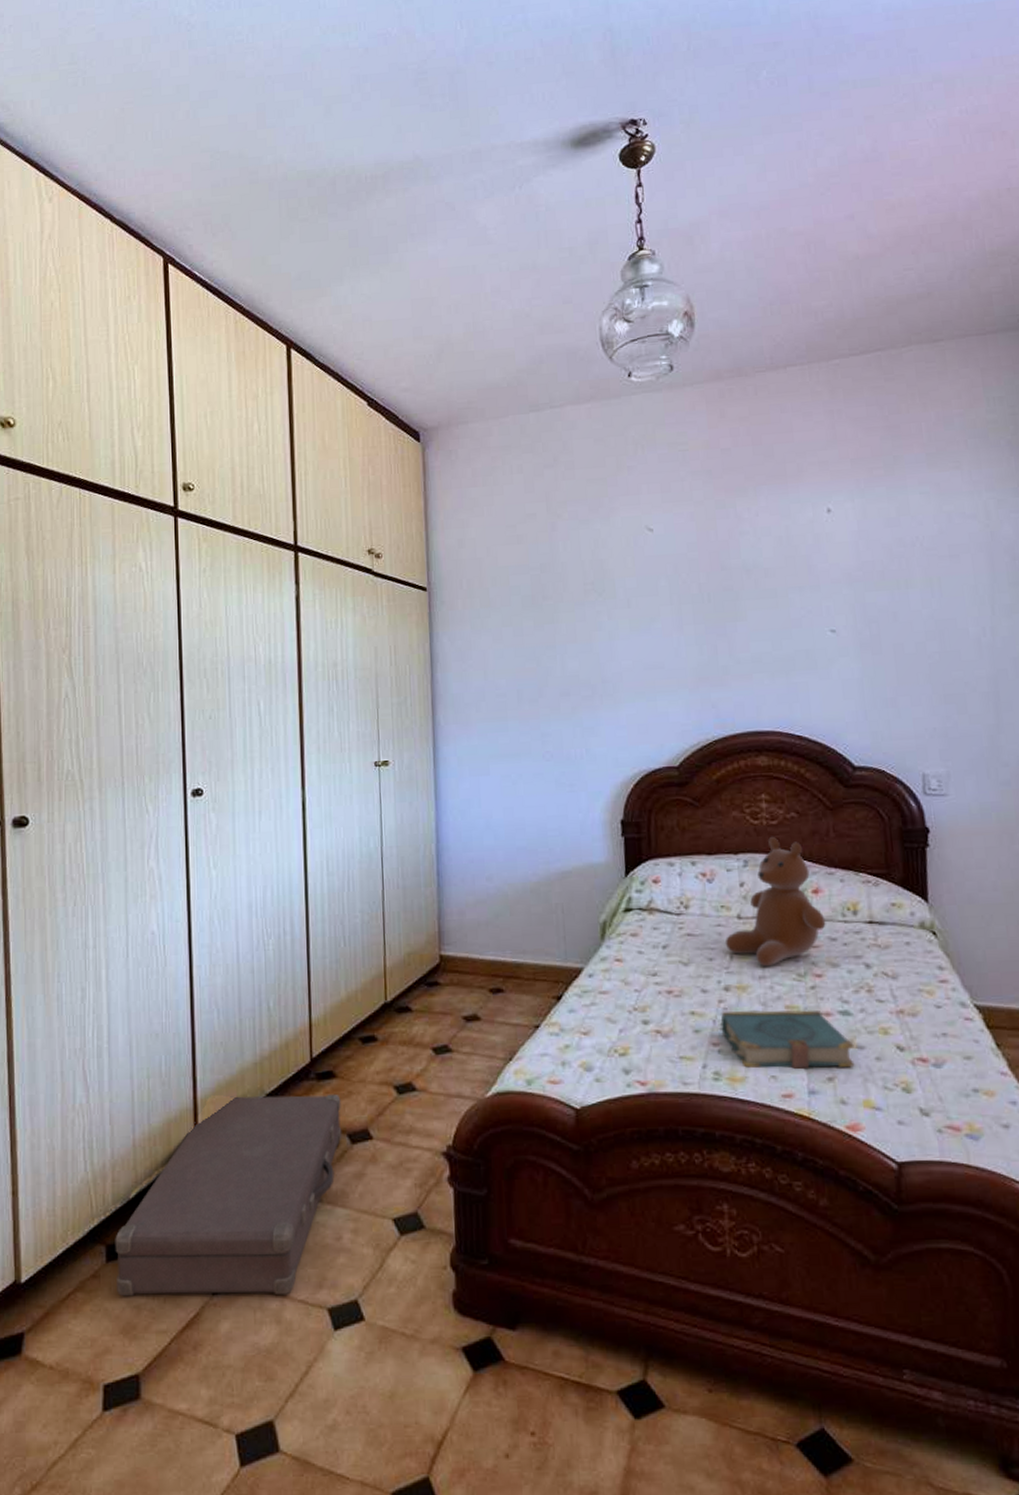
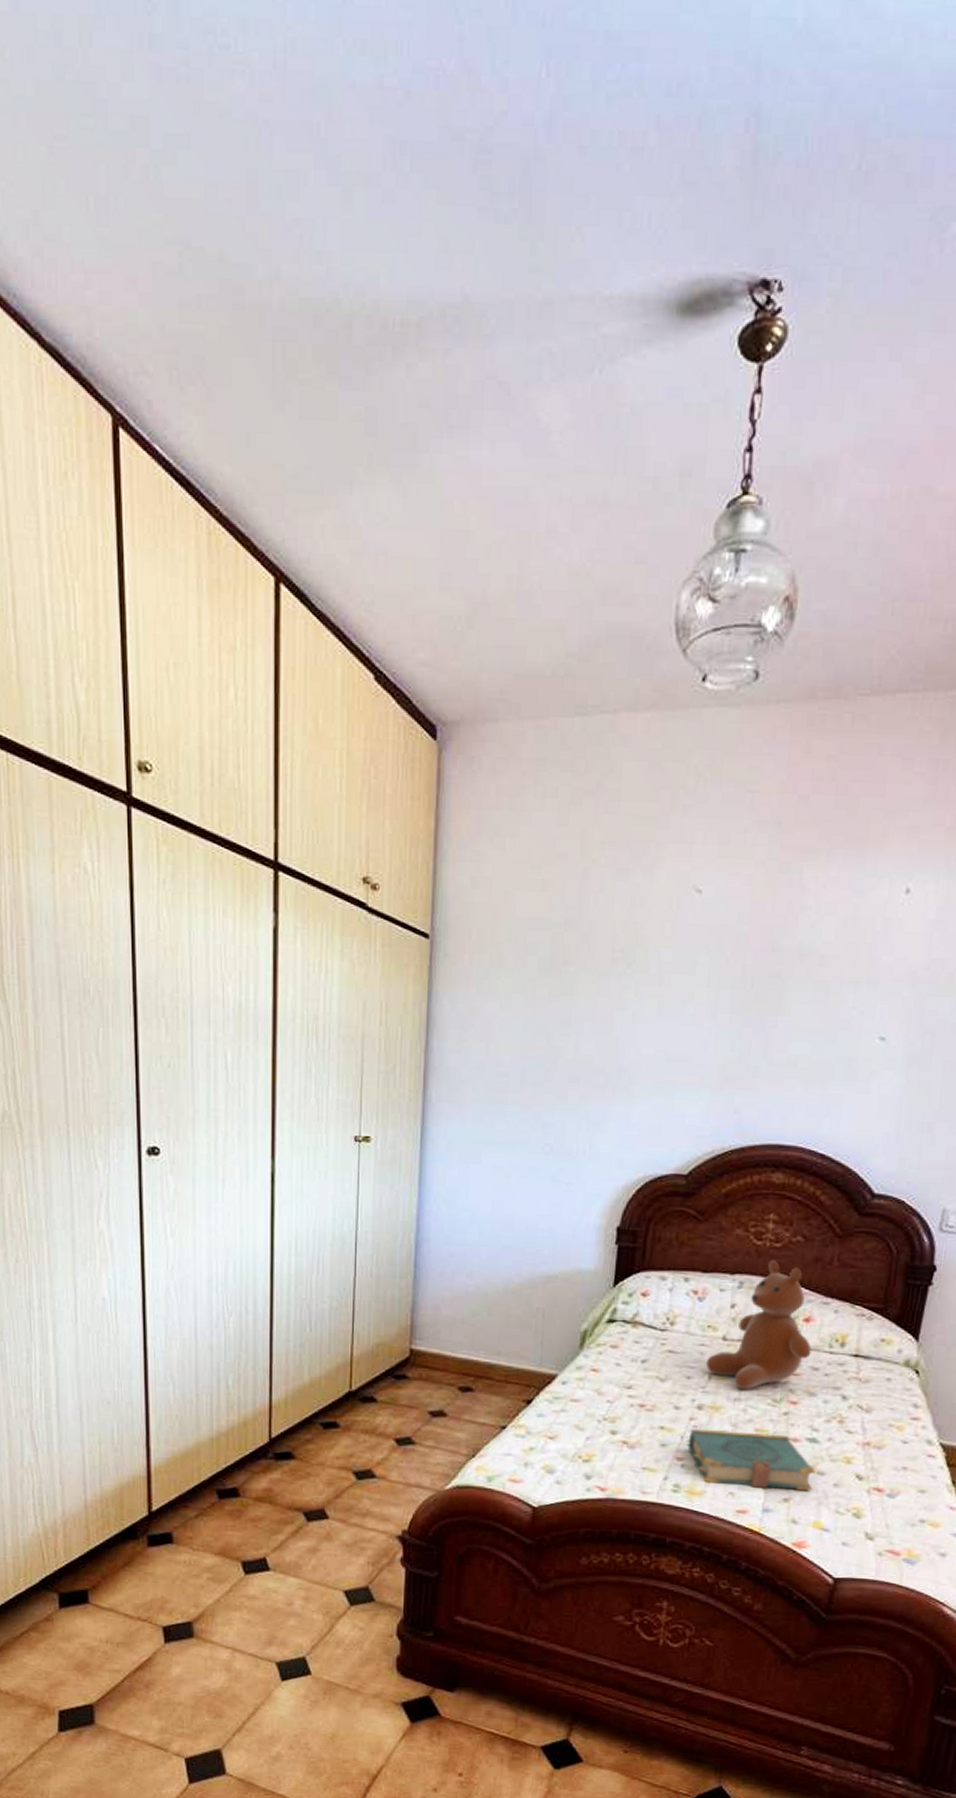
suitcase: present [115,1093,342,1296] -> none [67,1468,298,1649]

